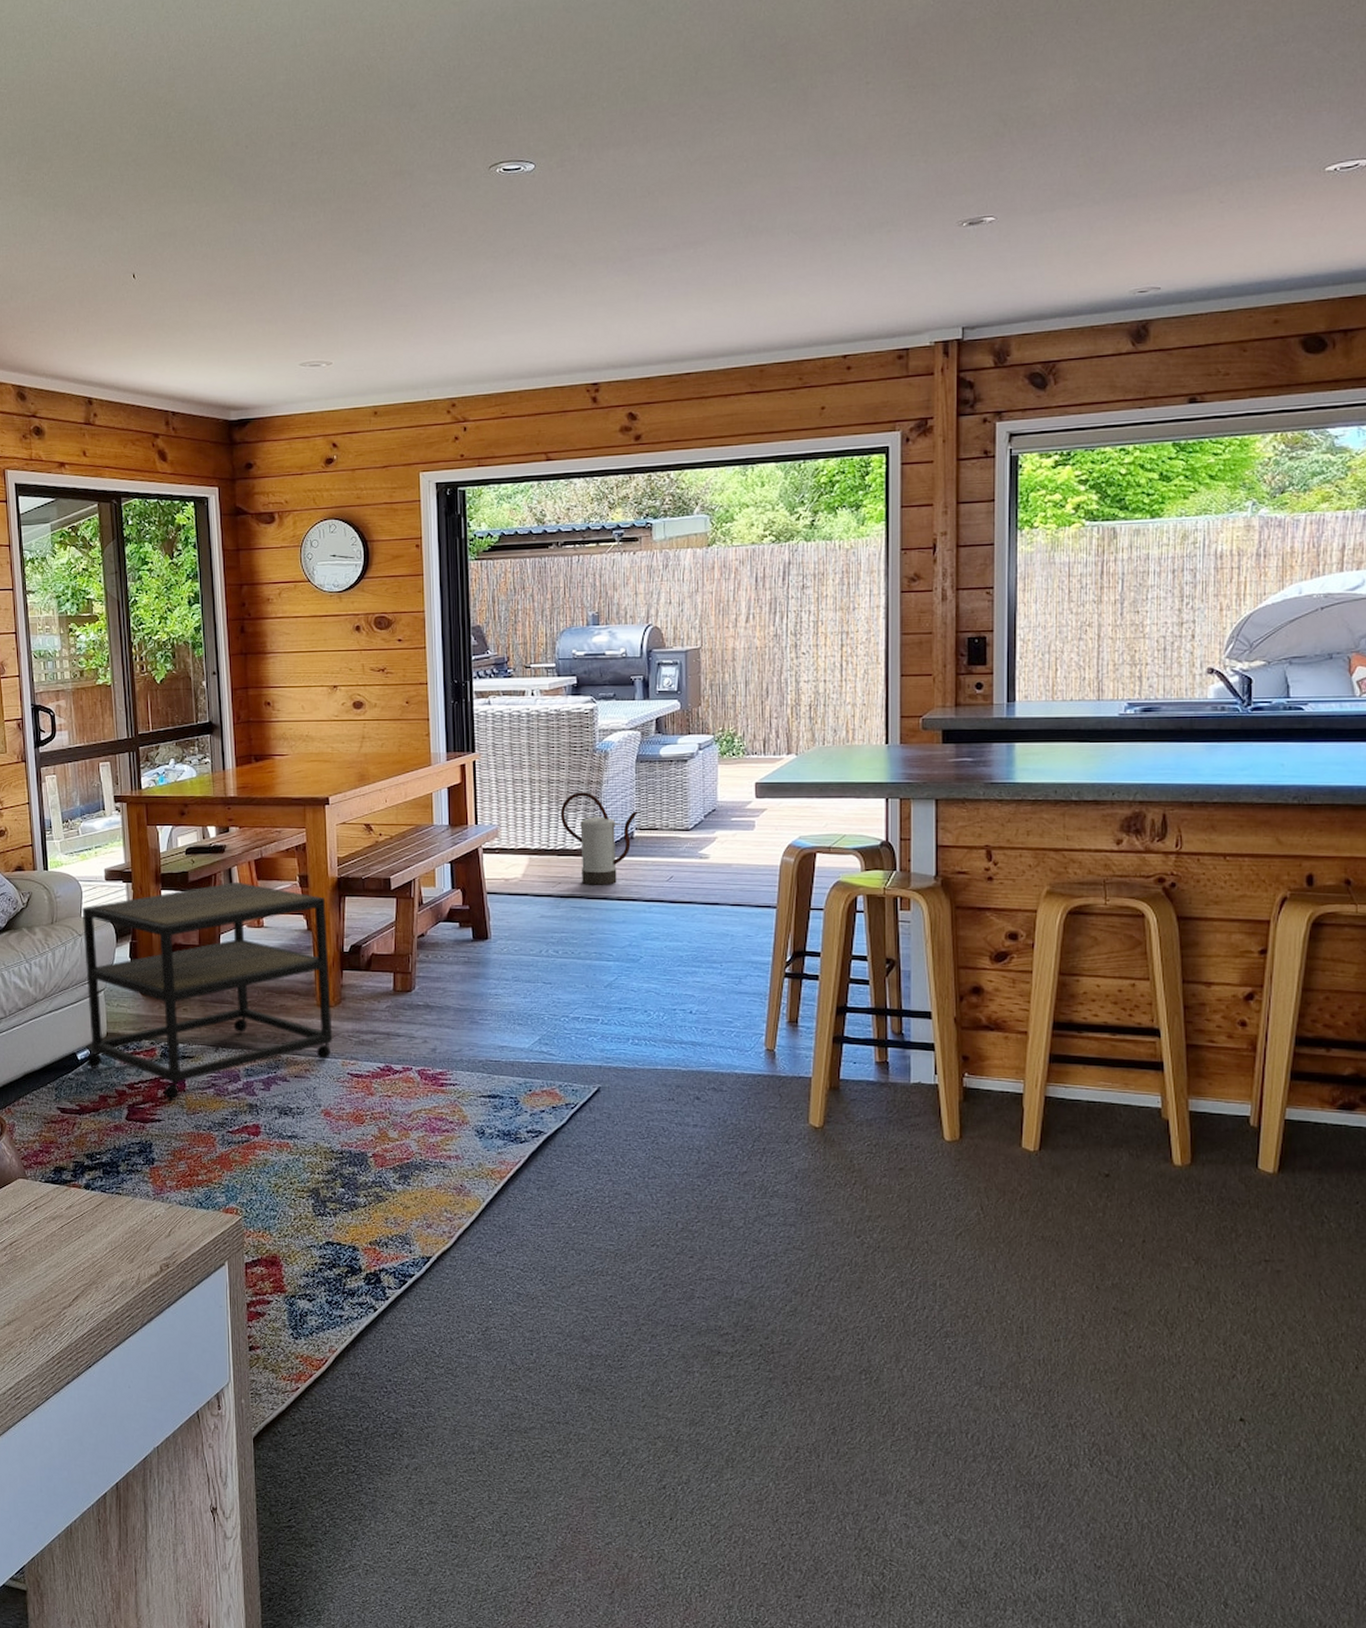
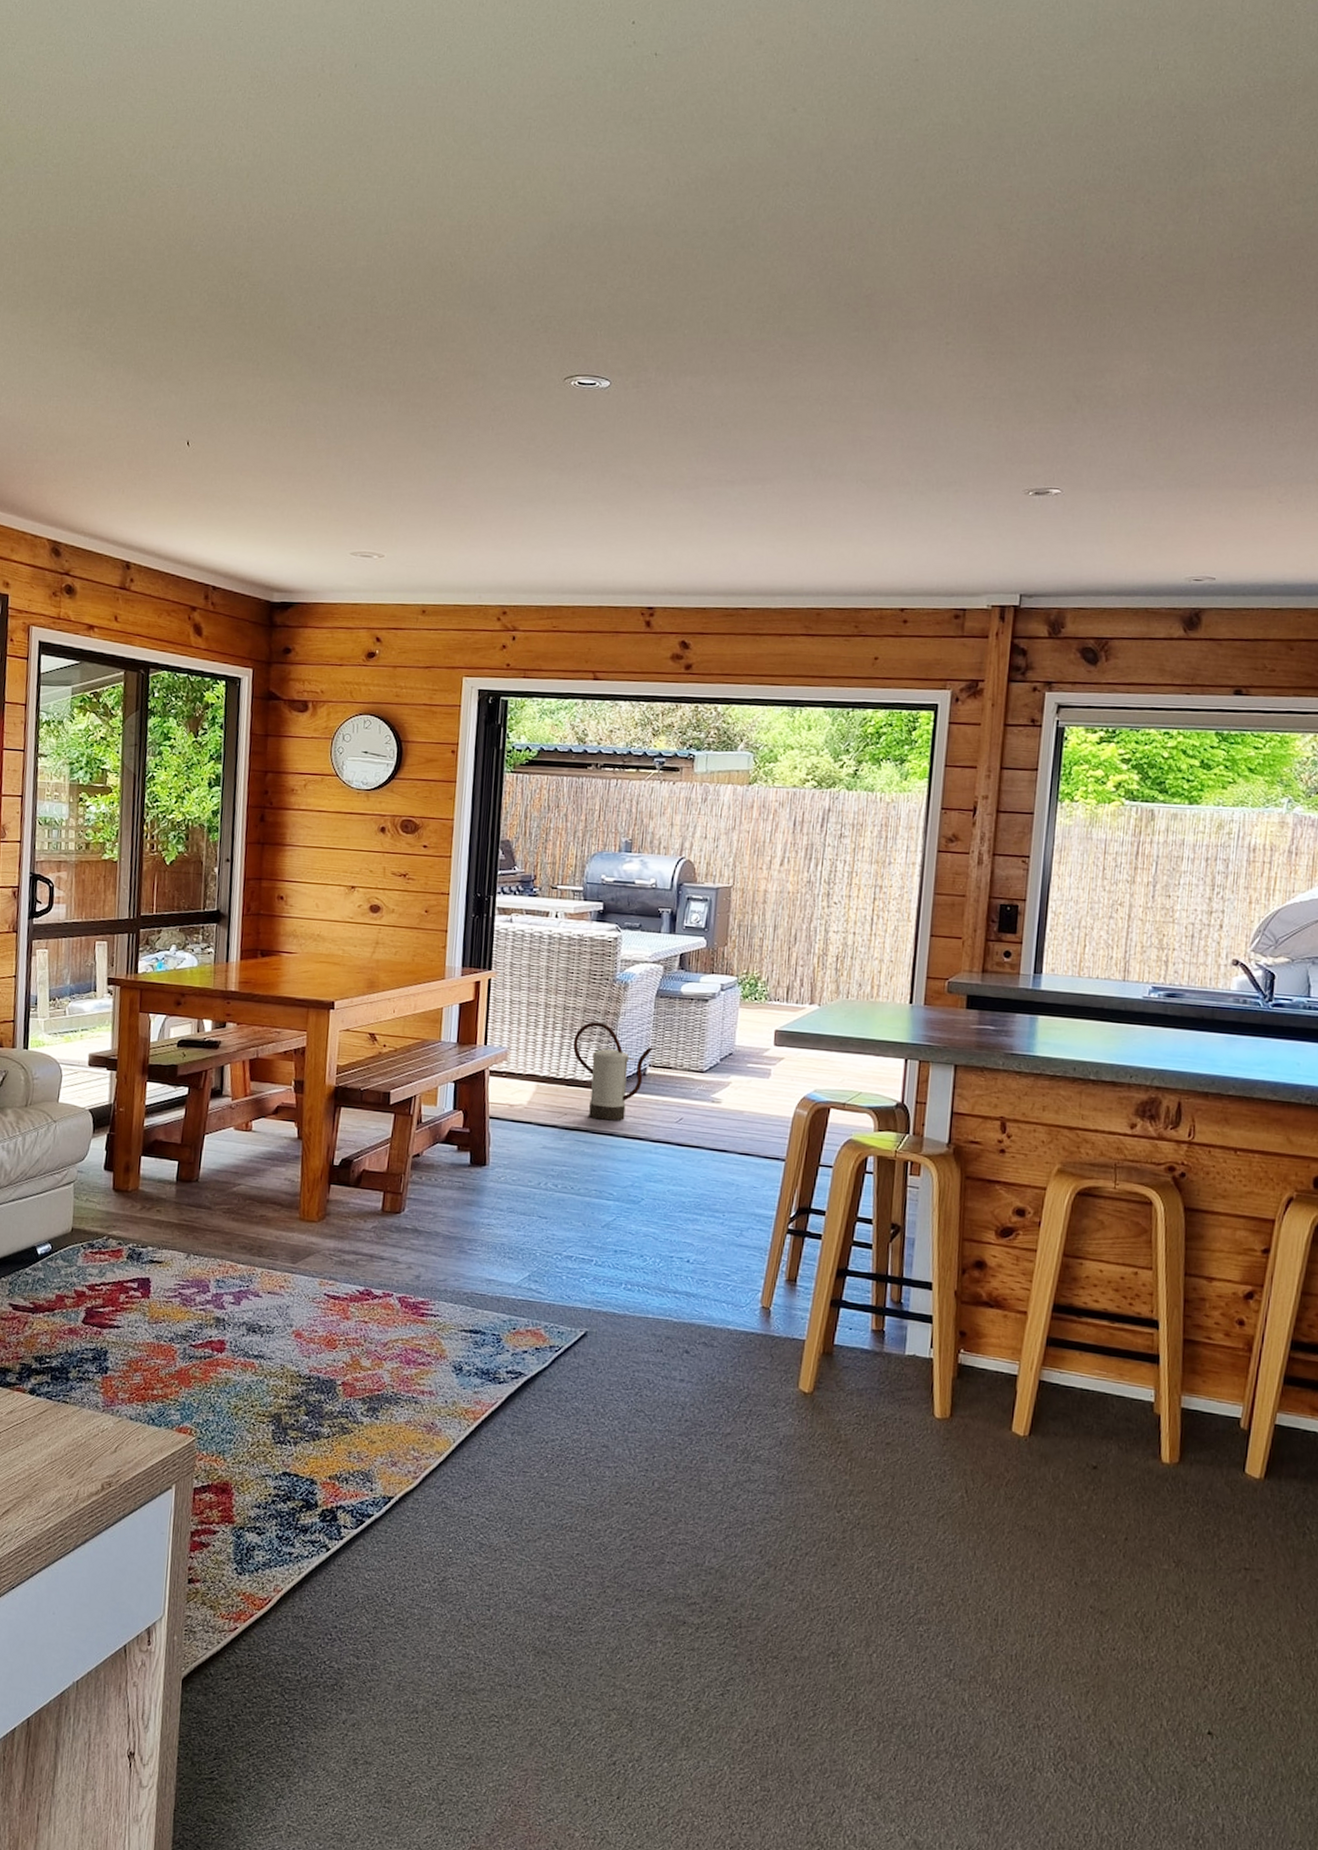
side table: present [83,881,333,1101] -> none [47,1080,320,1307]

